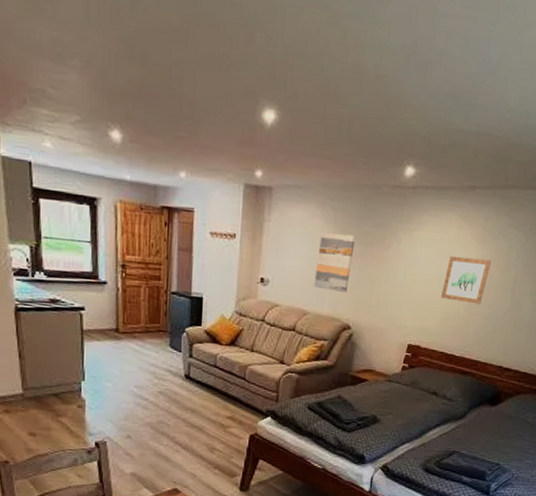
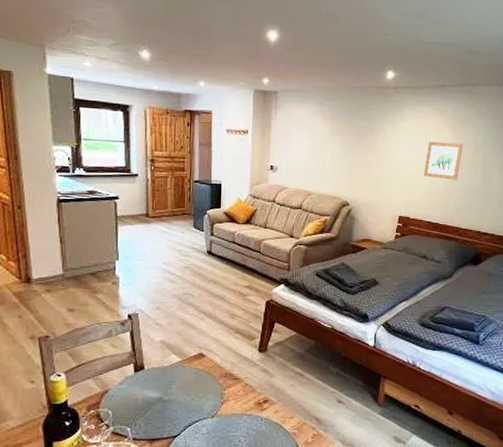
wall art: present [314,232,356,293] -> none [316,126,349,176]

